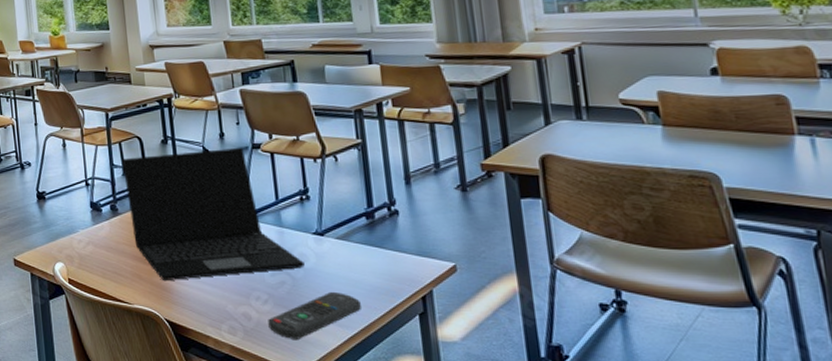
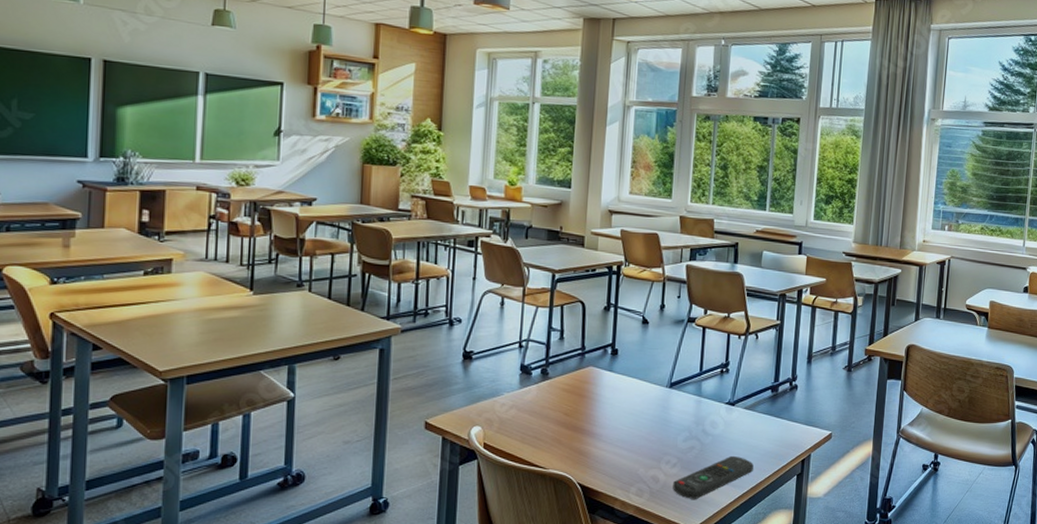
laptop: present [121,147,305,282] -> none [560,319,714,446]

